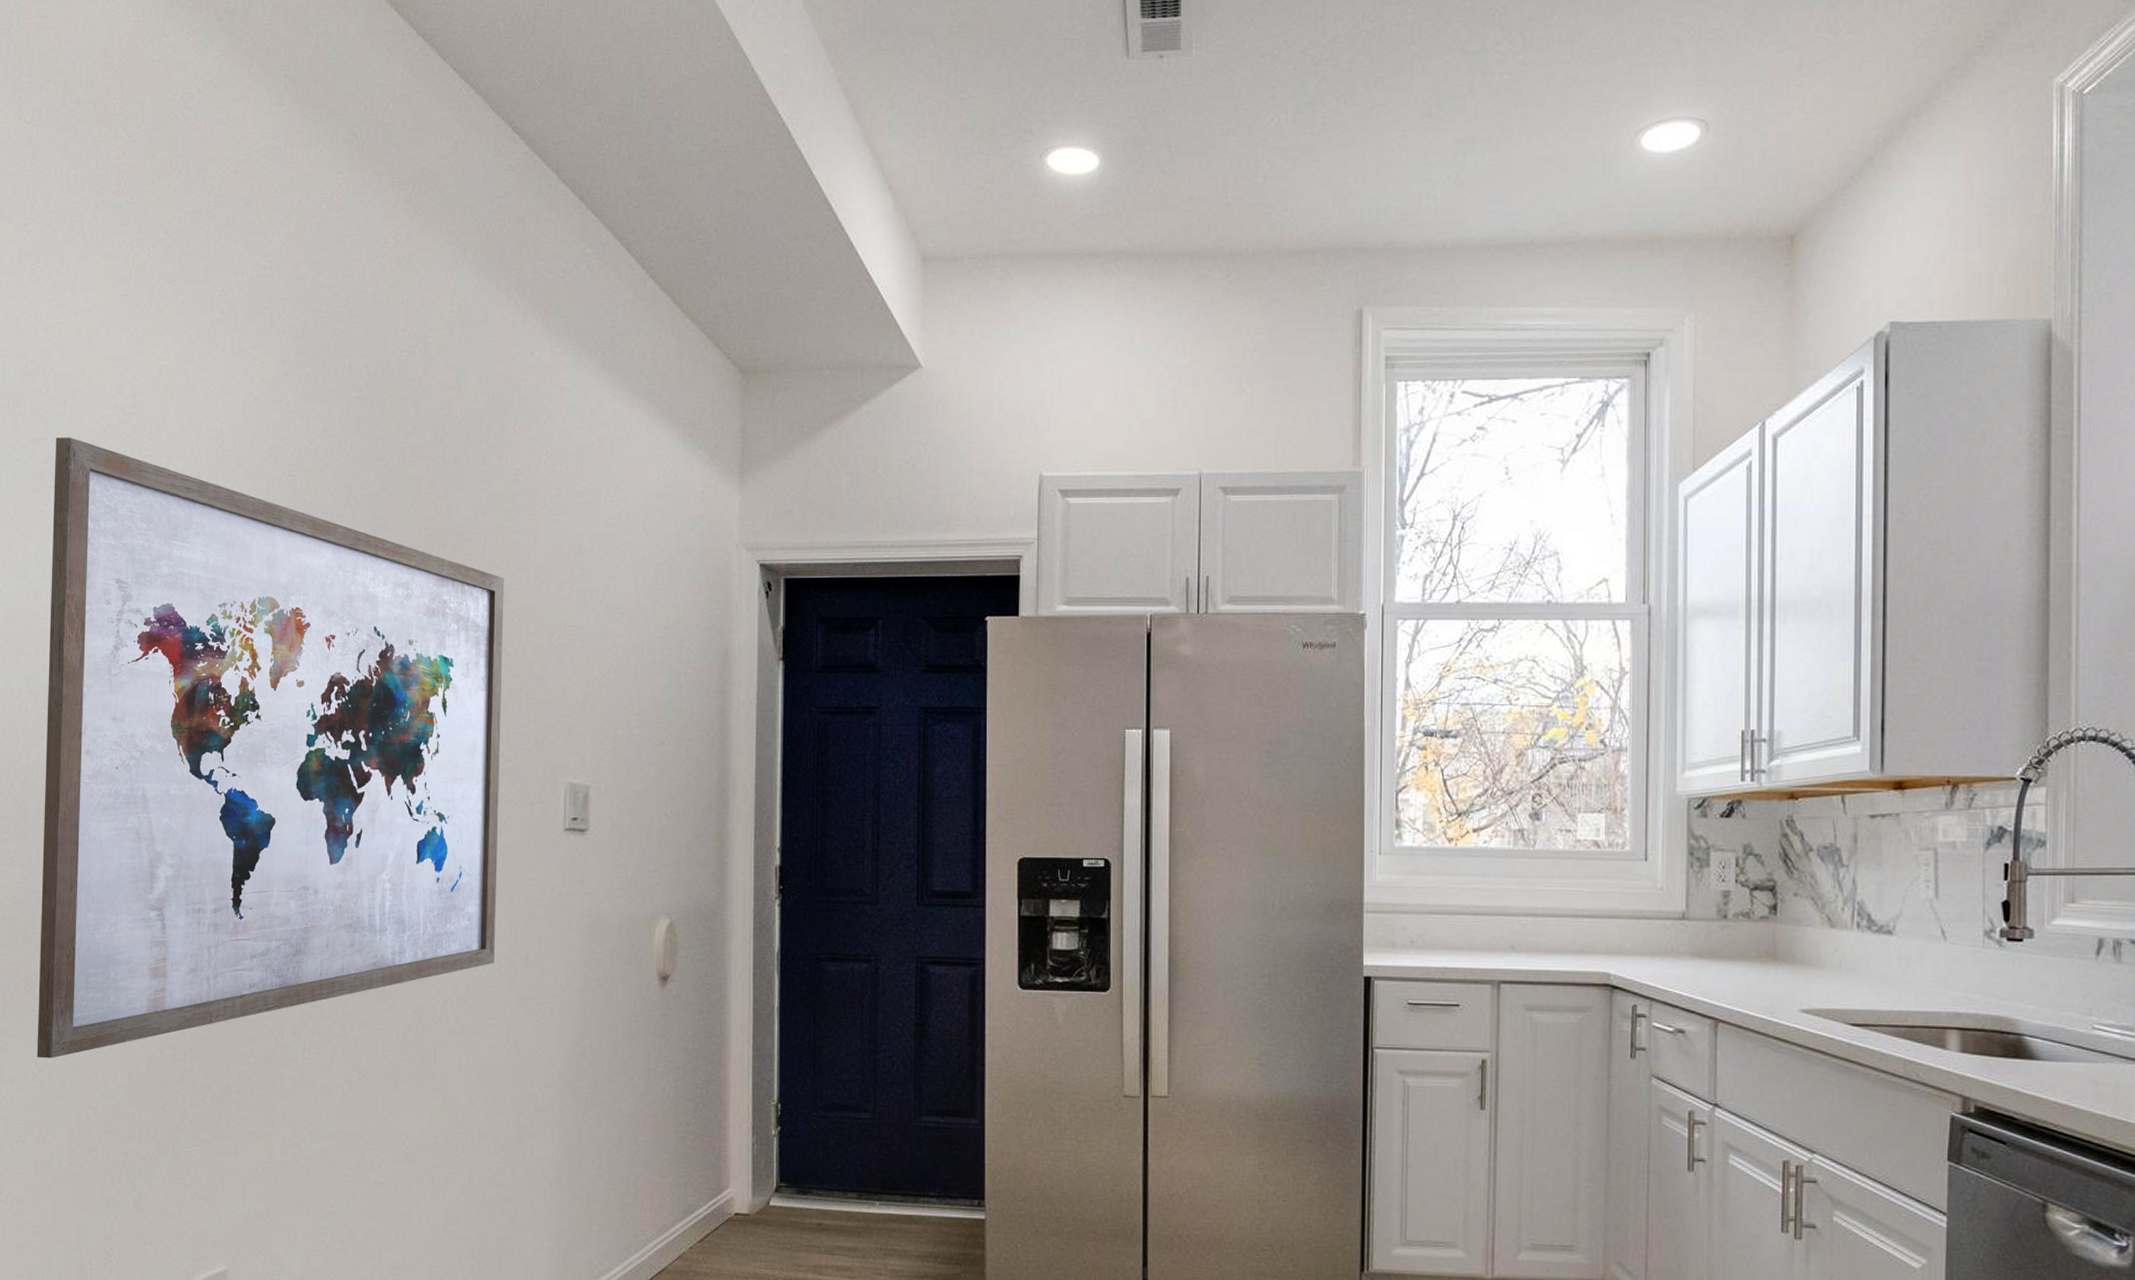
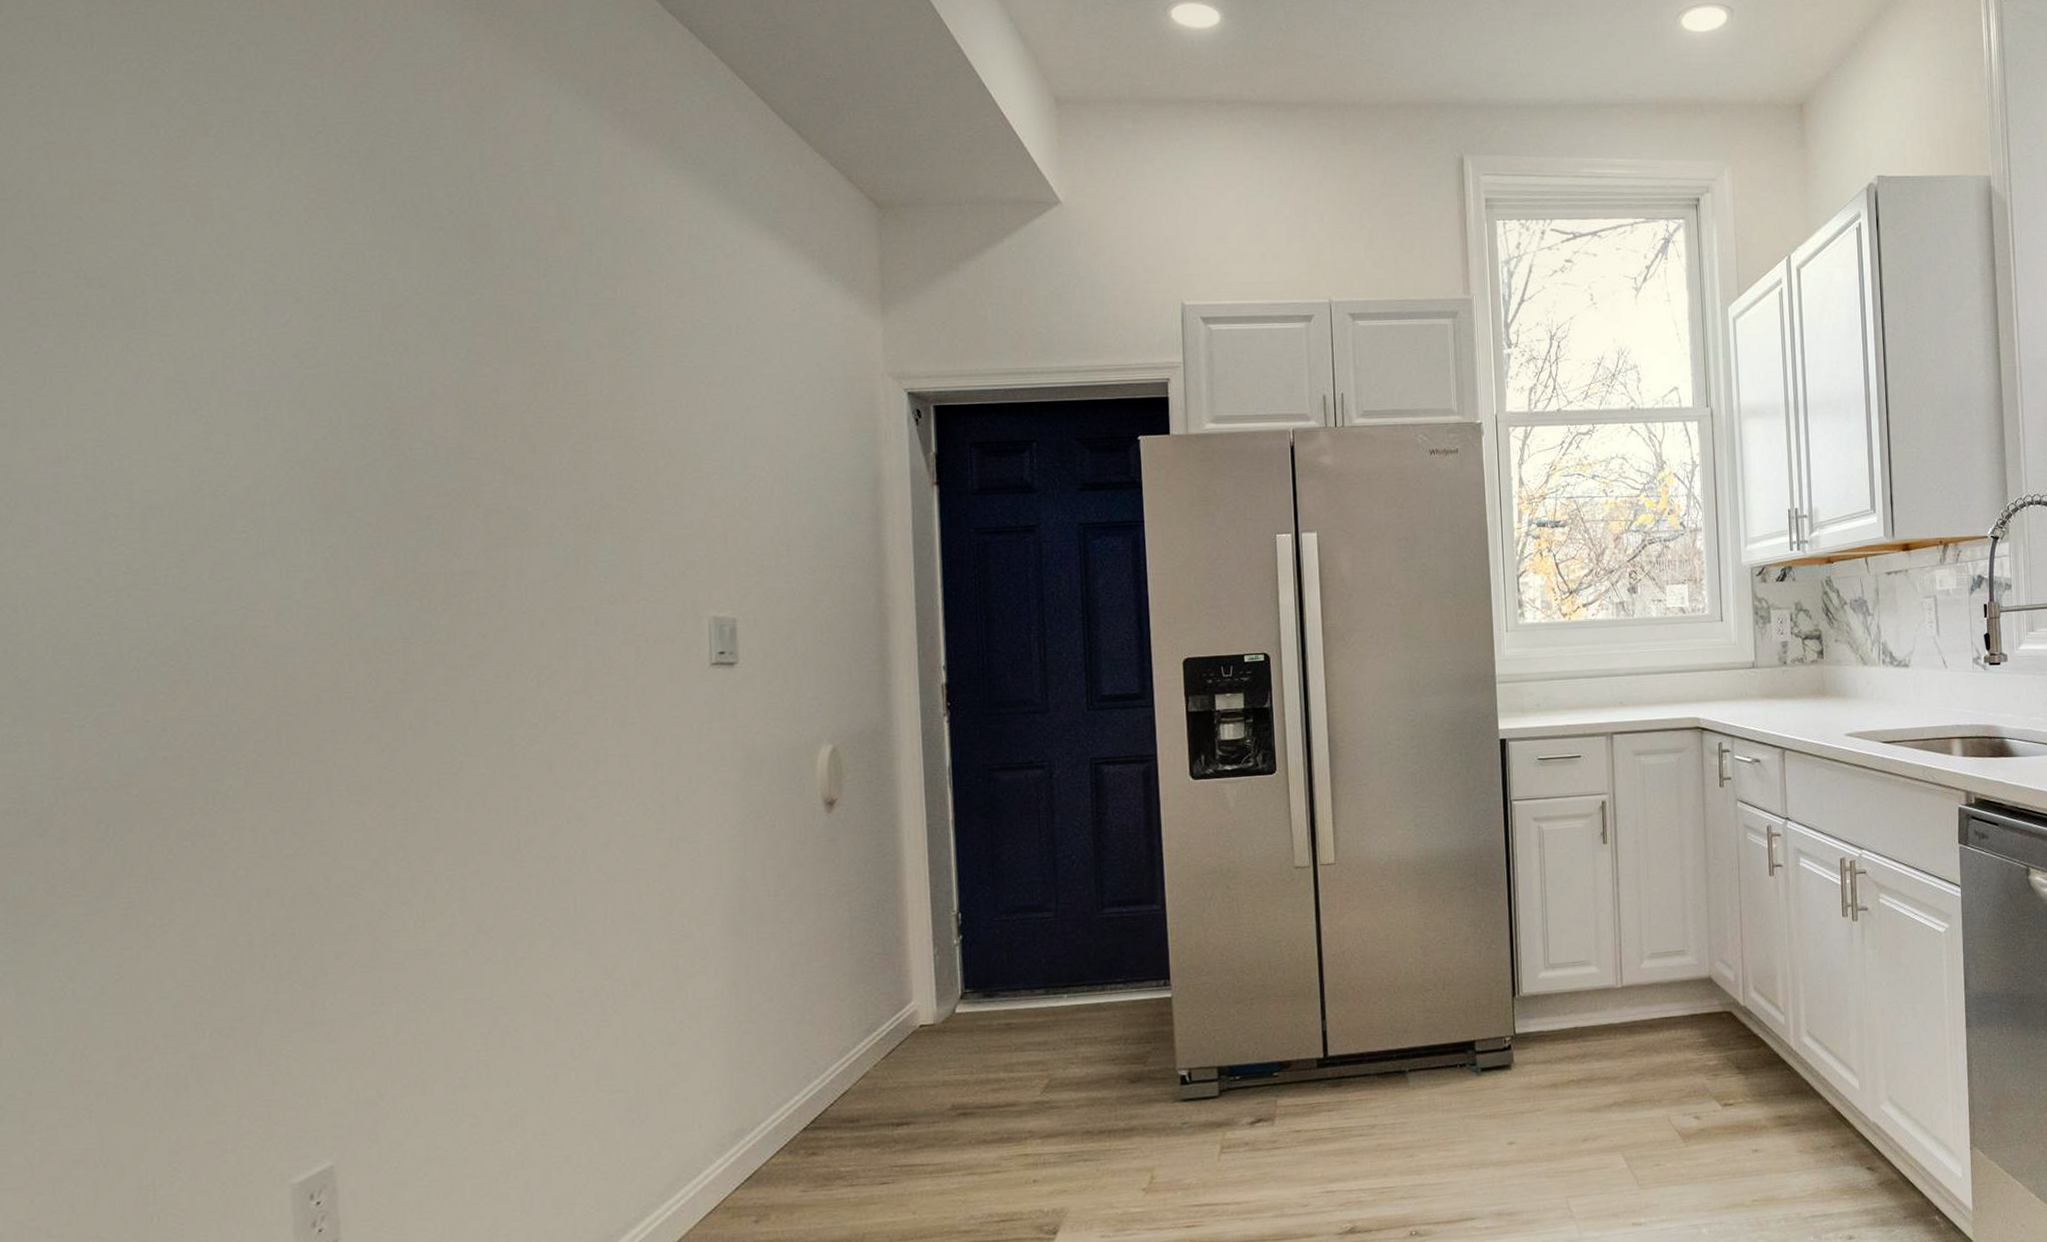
wall art: present [37,437,504,1059] -> none [48,270,640,965]

